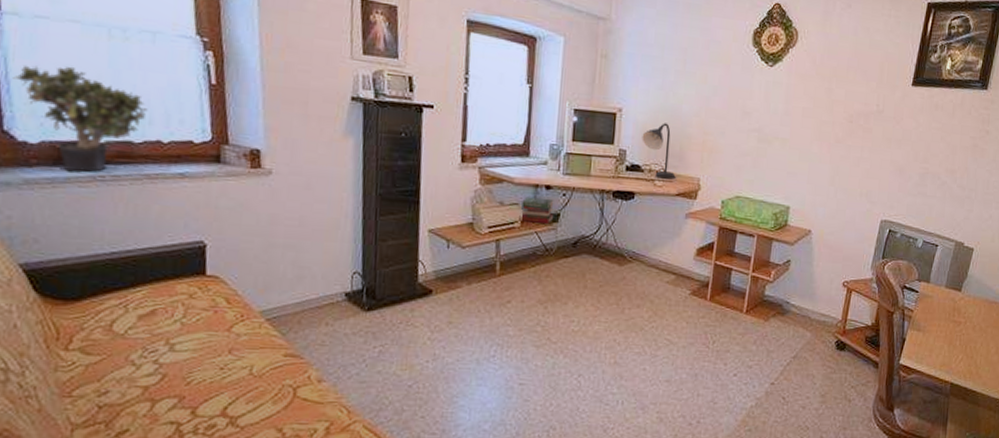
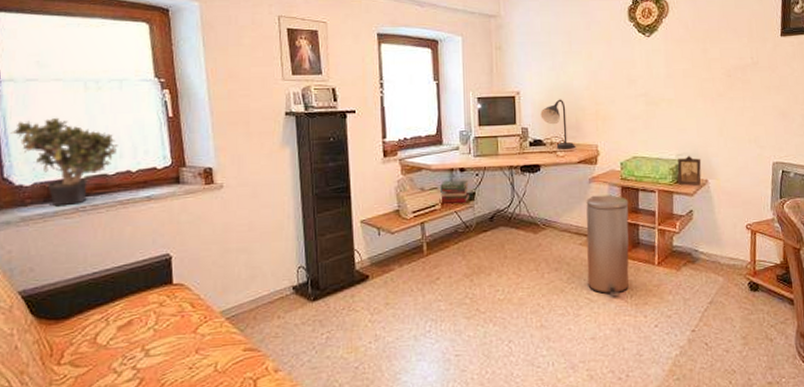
pedal bin: none [669,232,725,340] -> present [586,195,630,296]
photo frame: none [778,201,808,235] -> present [677,155,702,186]

